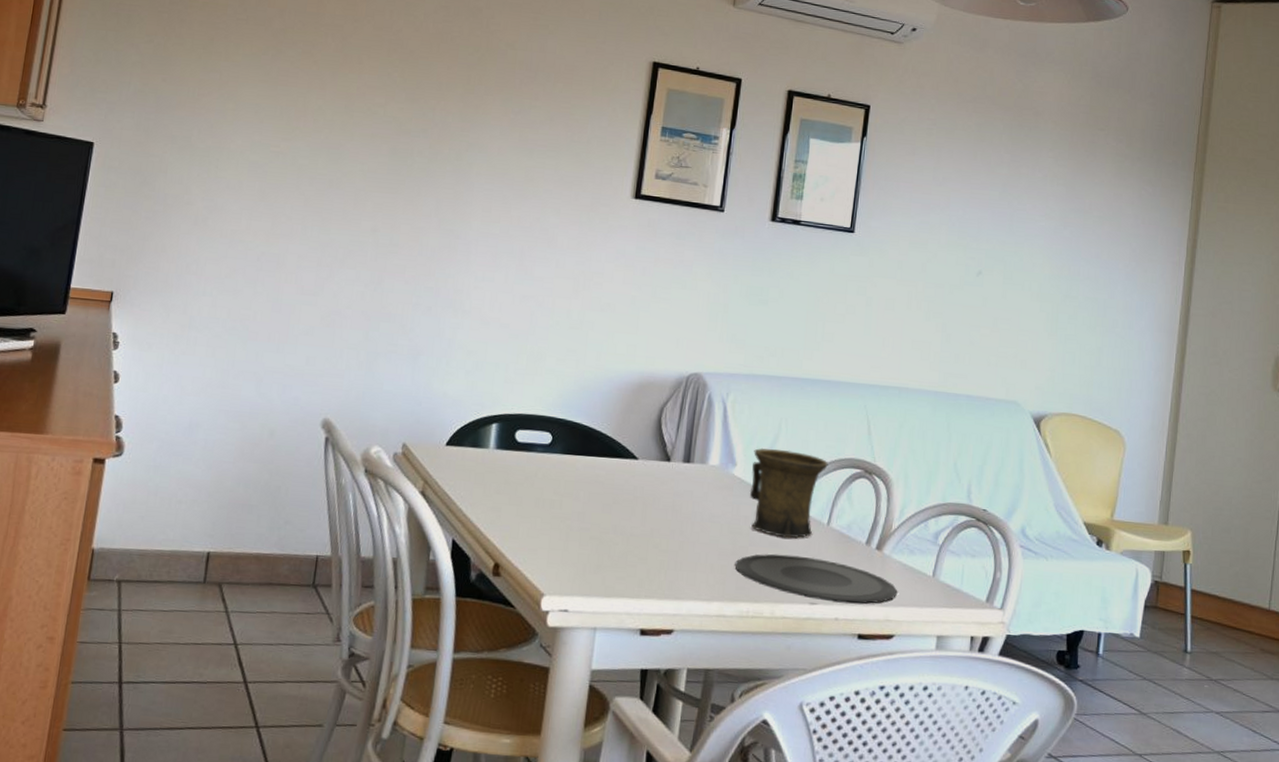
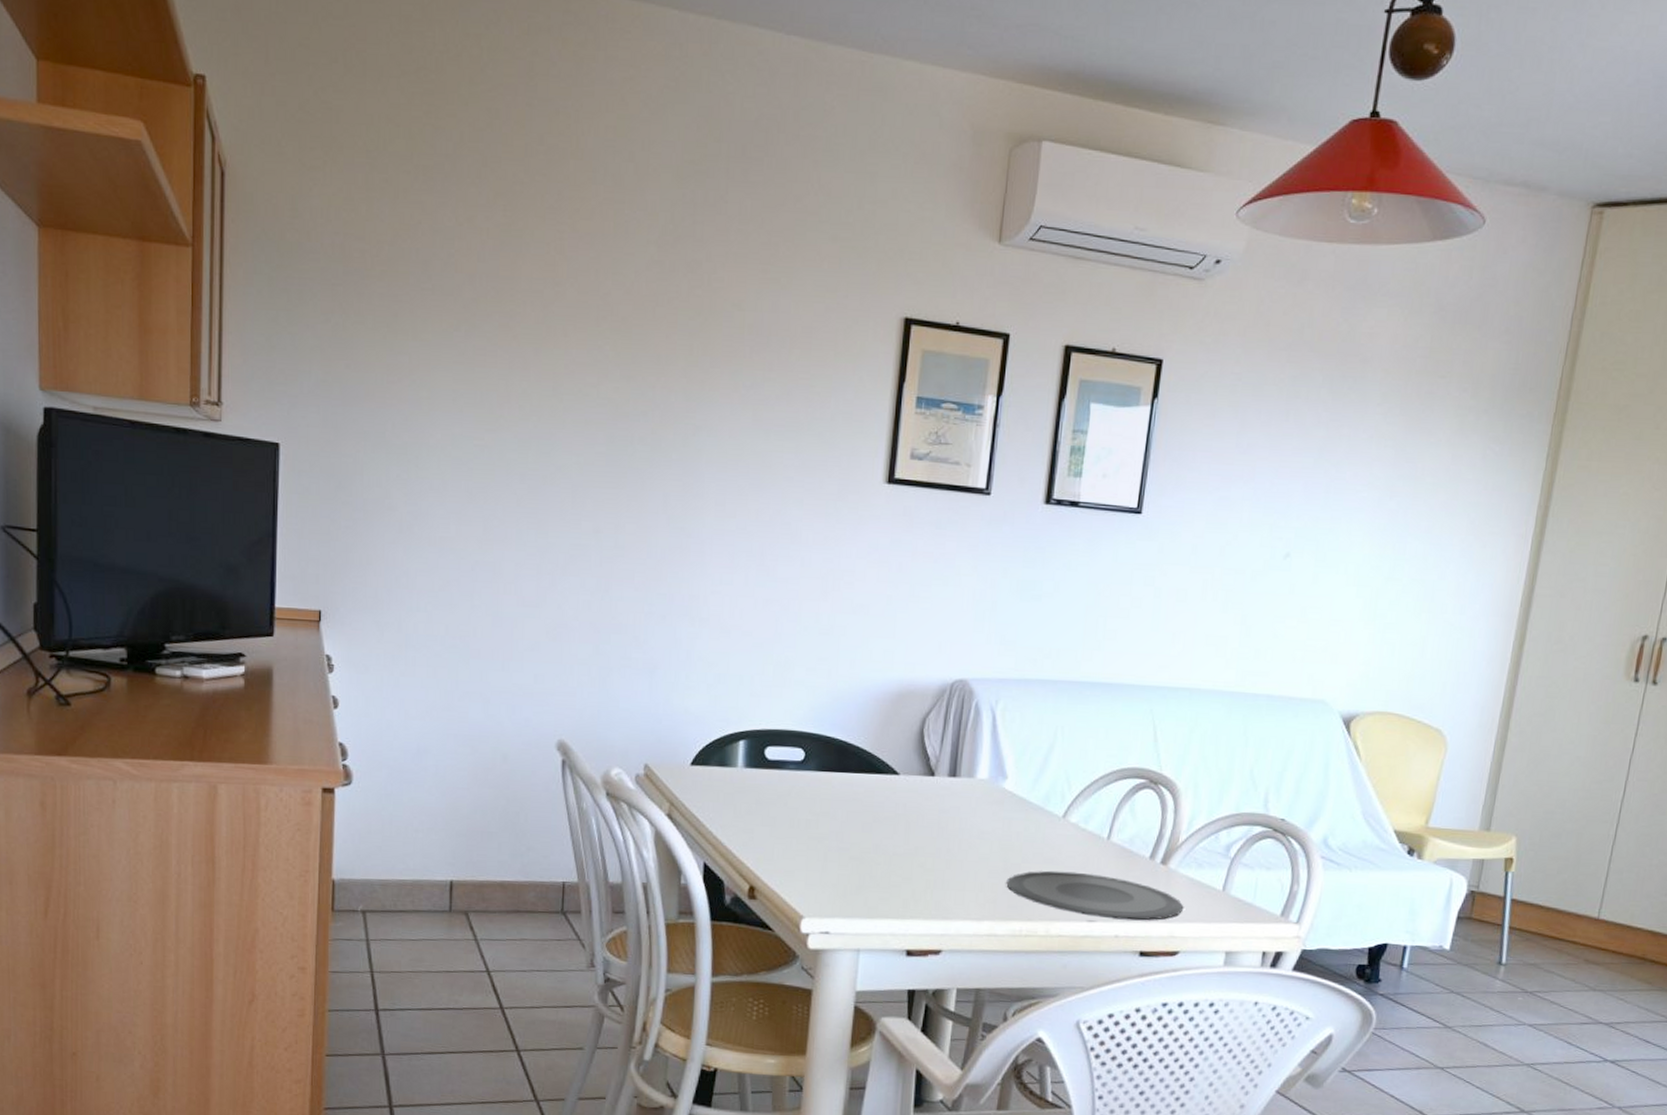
mug: present [749,447,828,539] -> none [1022,758,1109,855]

